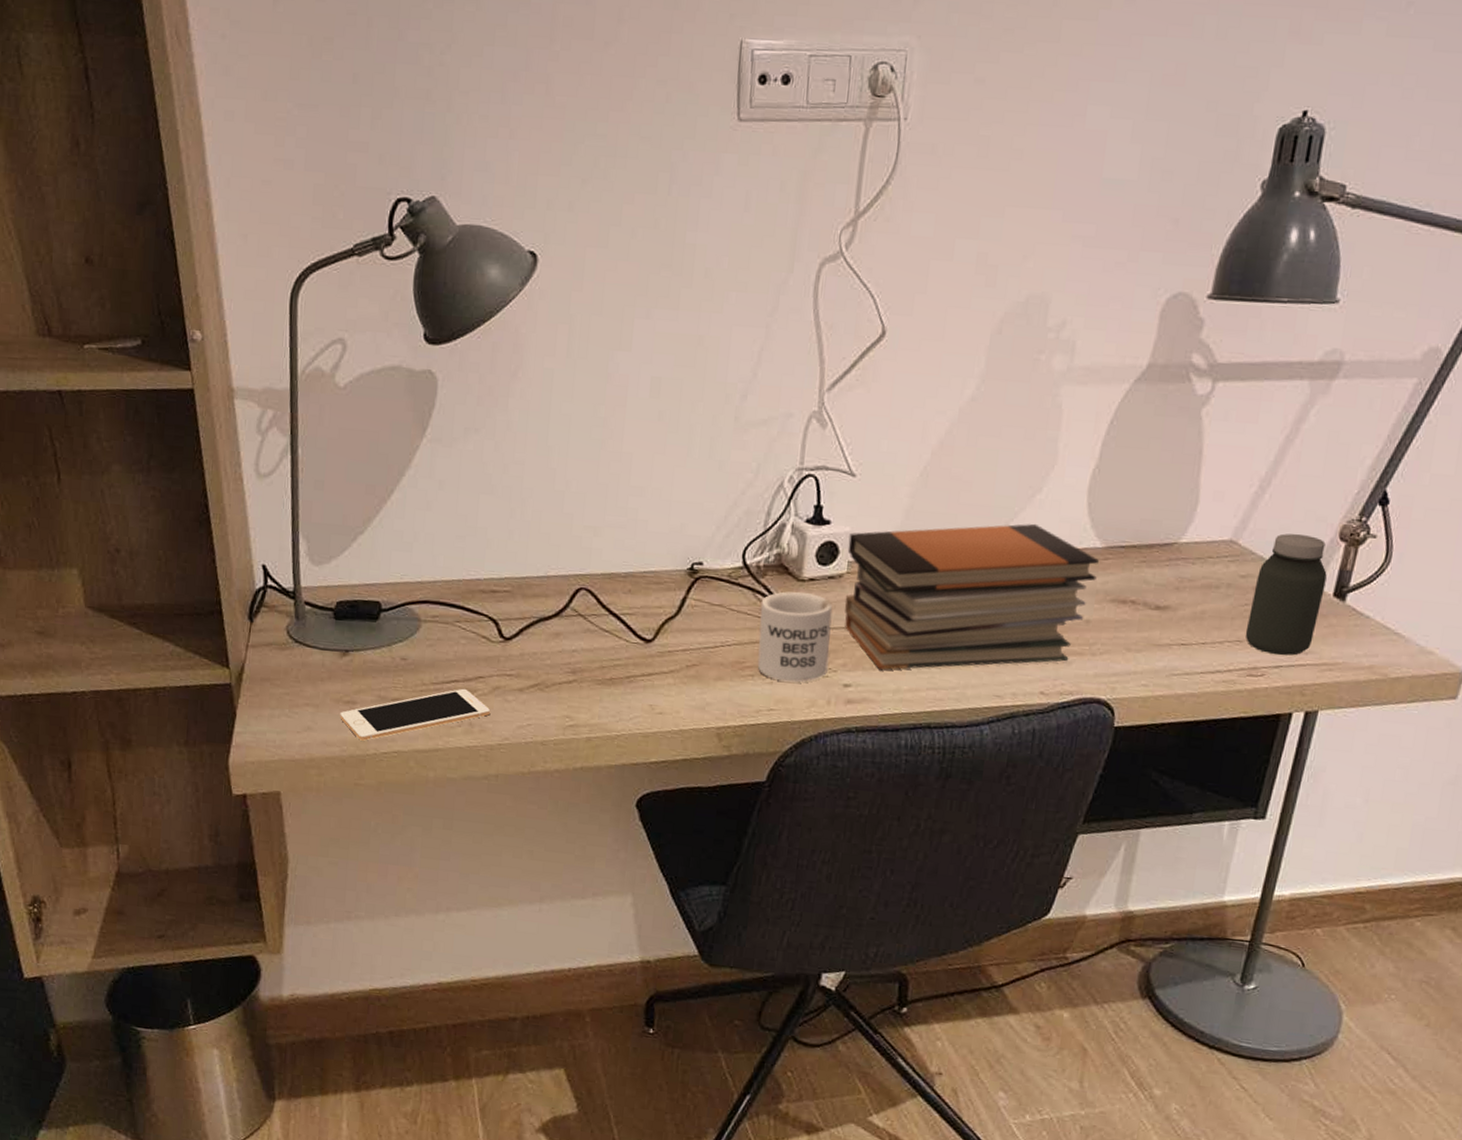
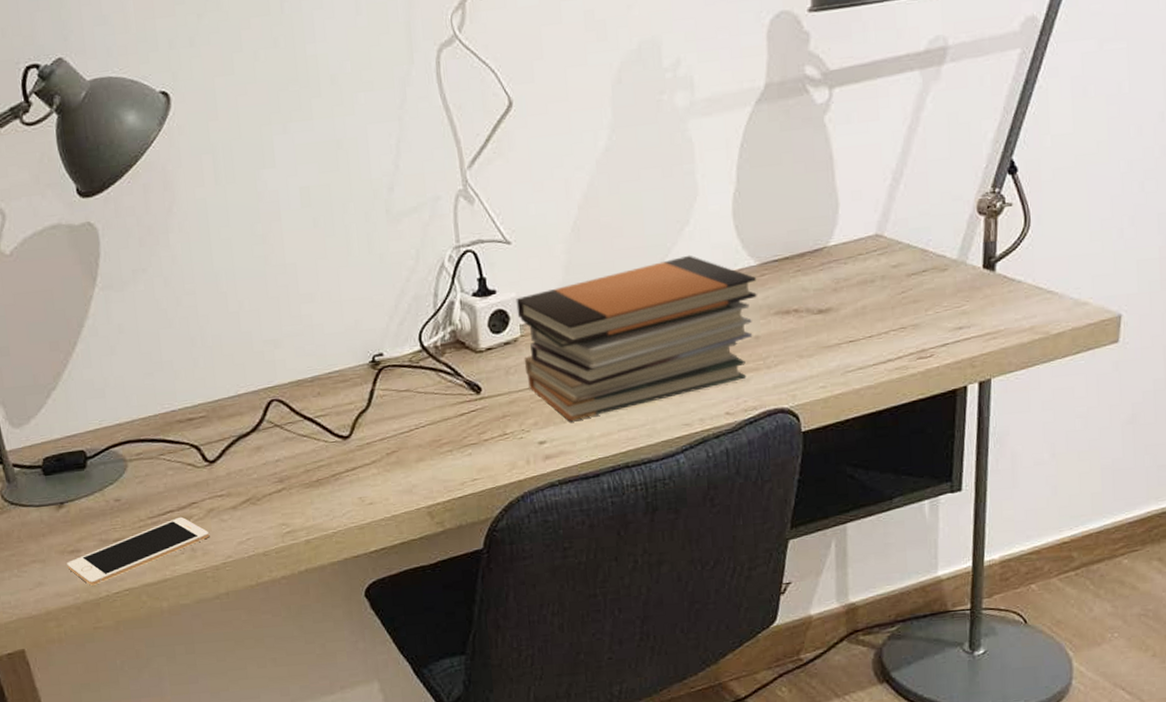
mug: present [757,591,833,683] -> none [445,362,521,451]
jar: present [1245,533,1327,656] -> none [907,215,974,334]

